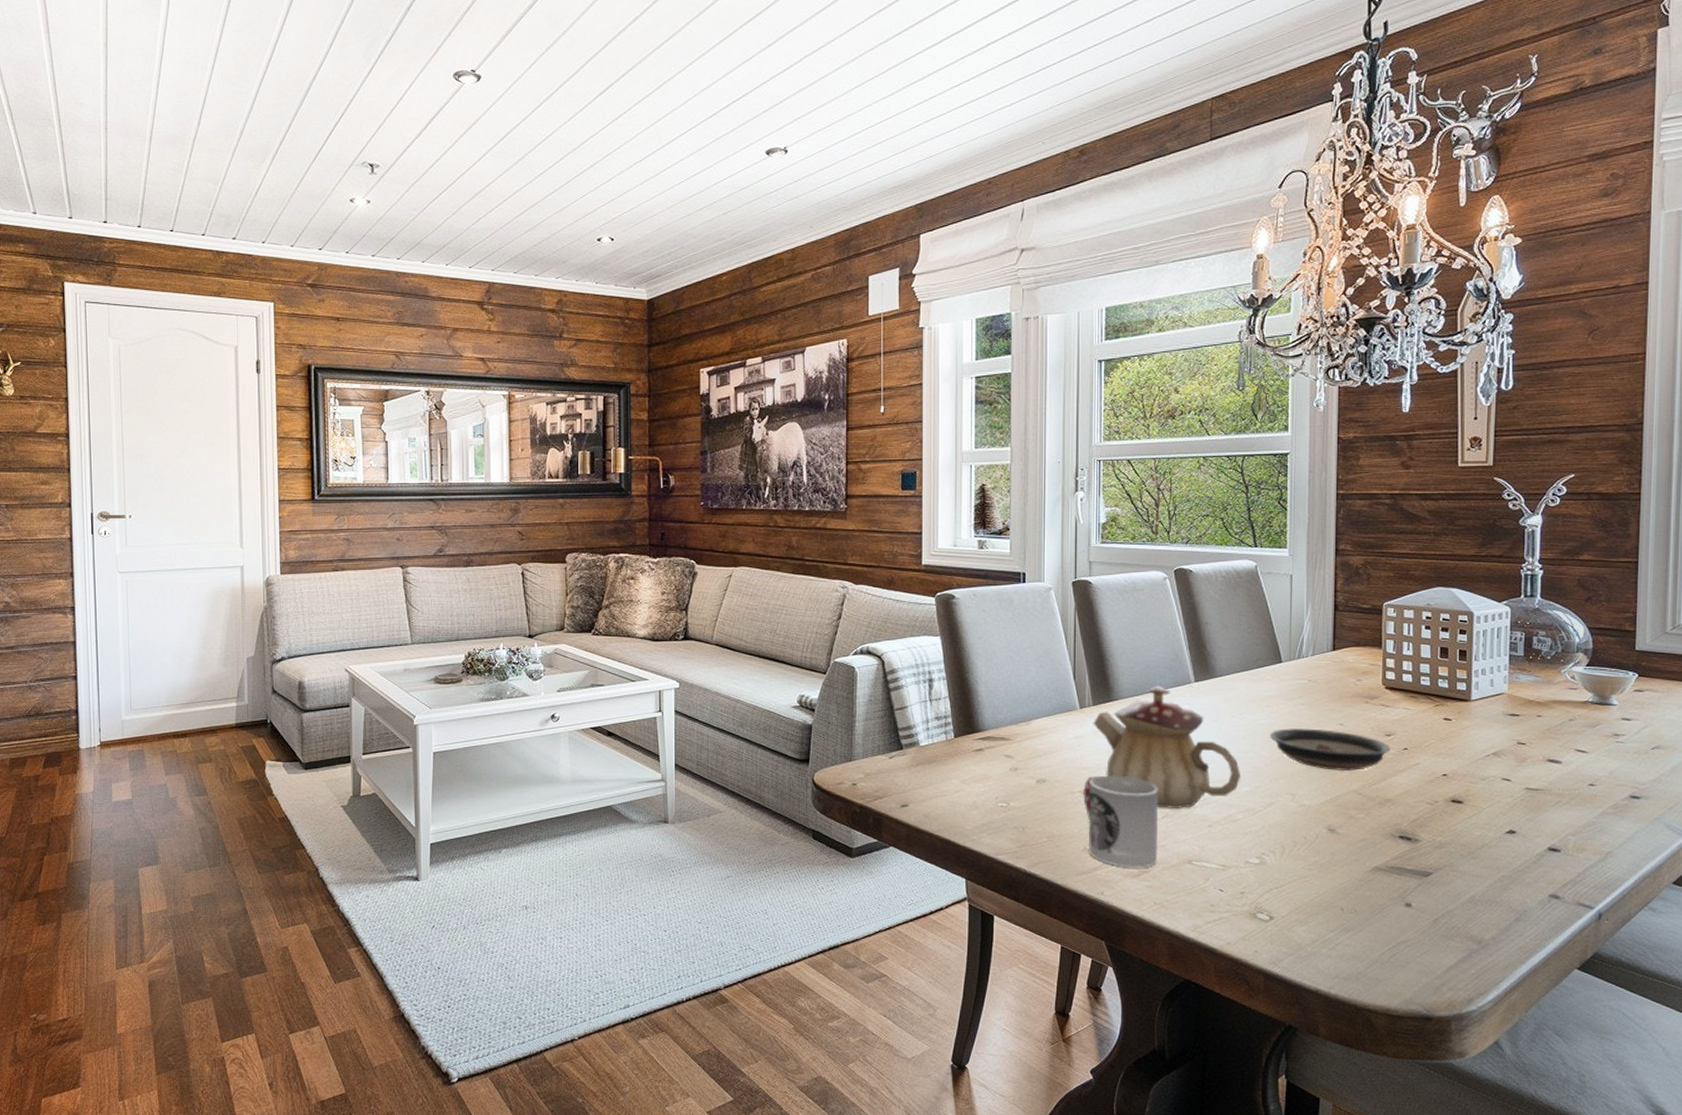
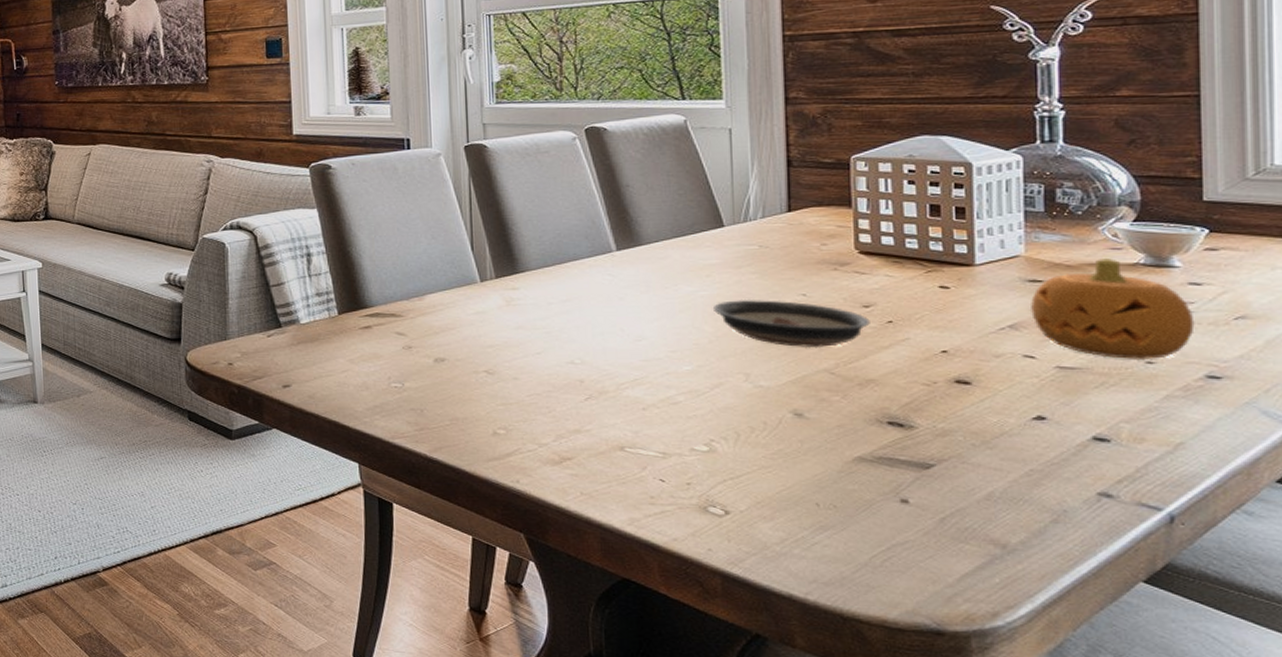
cup: present [1083,775,1158,868] -> none [489,353,581,455]
teapot: present [1093,685,1242,808] -> none [496,255,680,390]
fruit: none [1510,697,1624,783] -> present [1031,258,1195,361]

